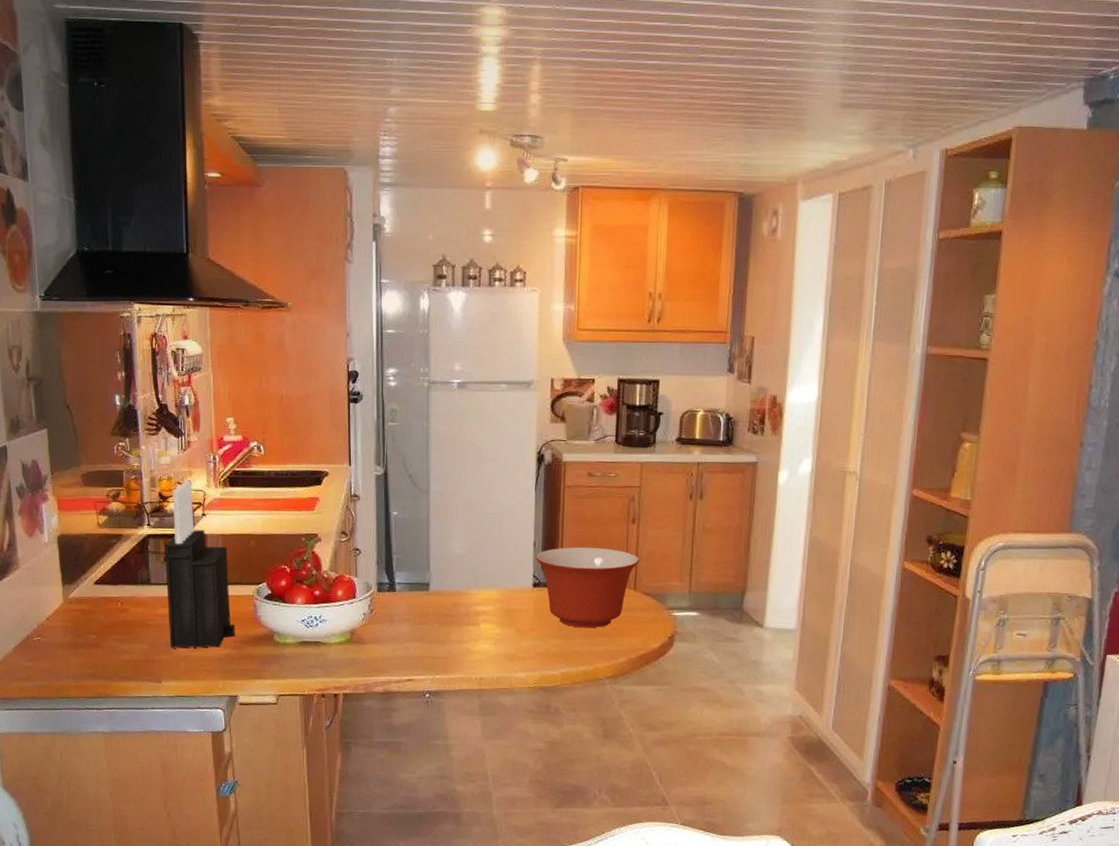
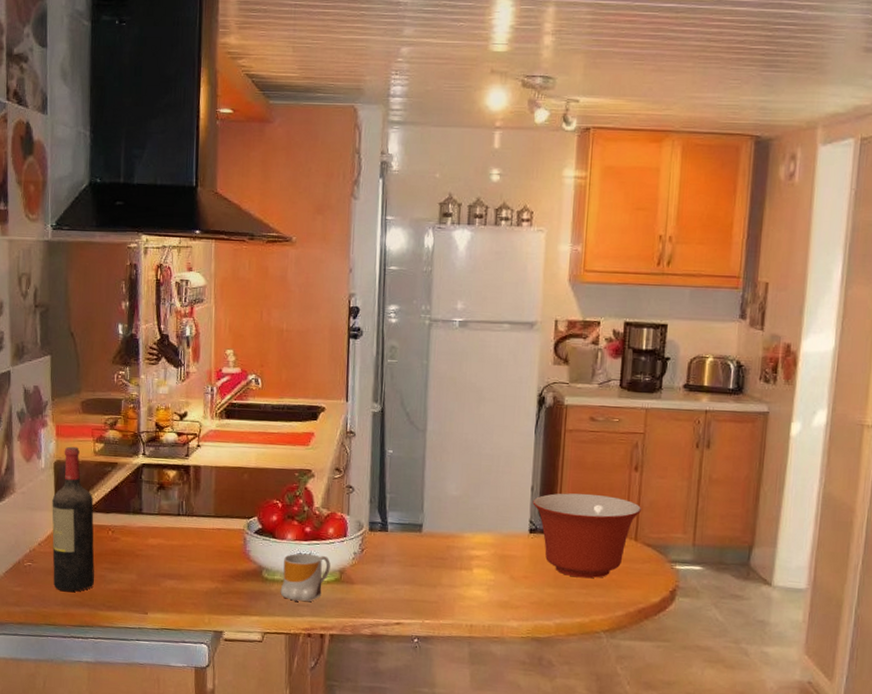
wine bottle: none [58,520,105,664] -> present [52,446,95,592]
knife block: present [164,480,235,648] -> none [158,411,224,581]
mug: none [292,616,341,663] -> present [280,553,331,602]

